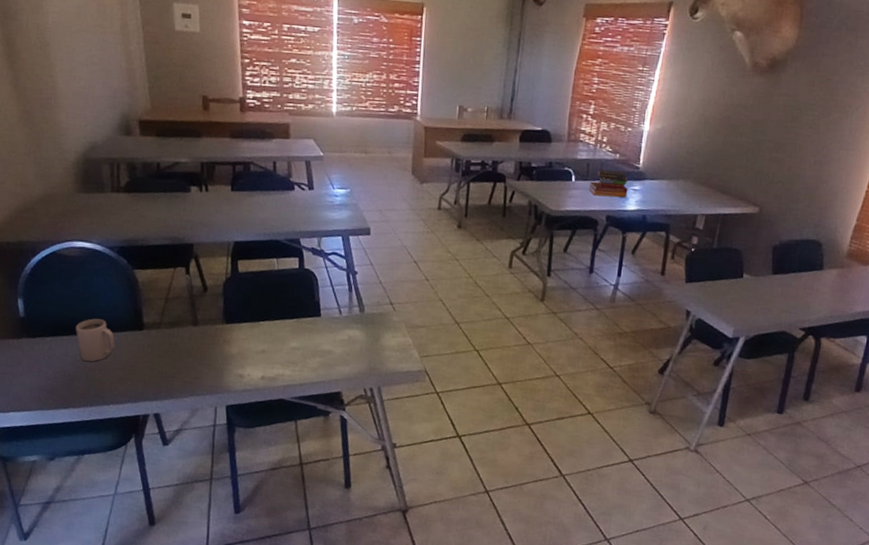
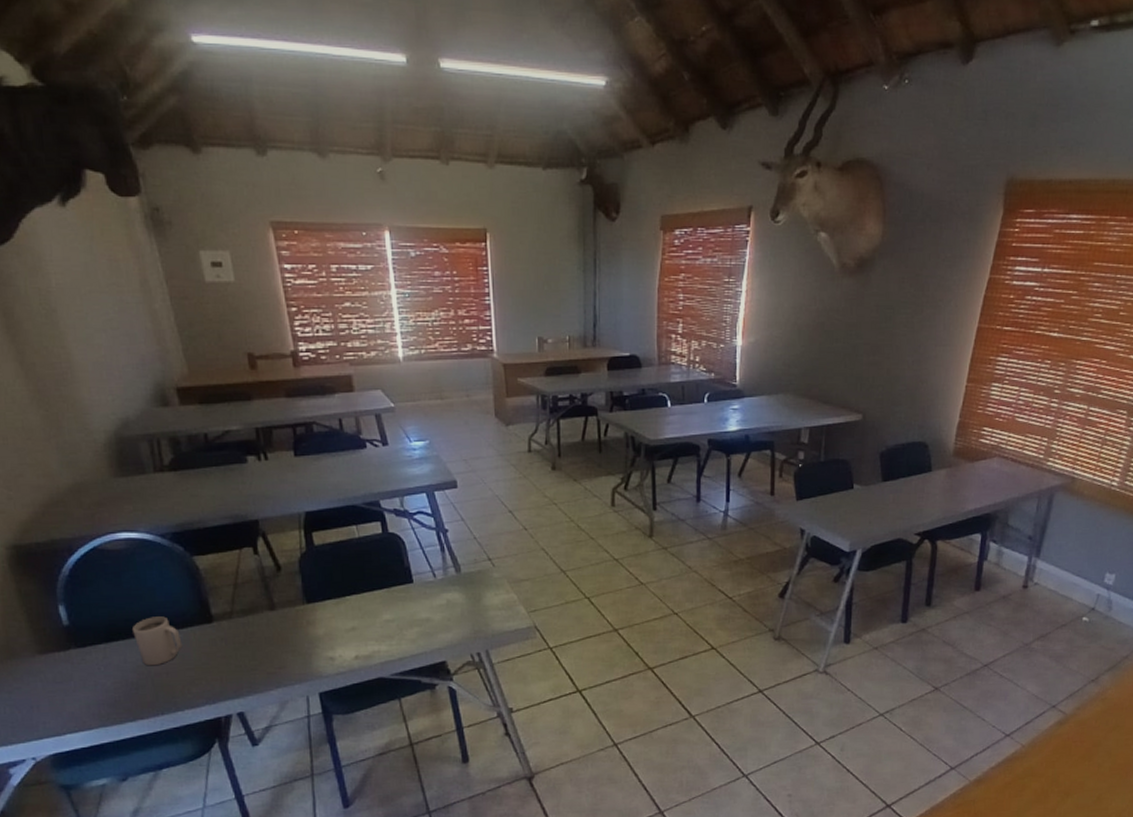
books: present [589,169,629,198] -> none [687,391,727,420]

